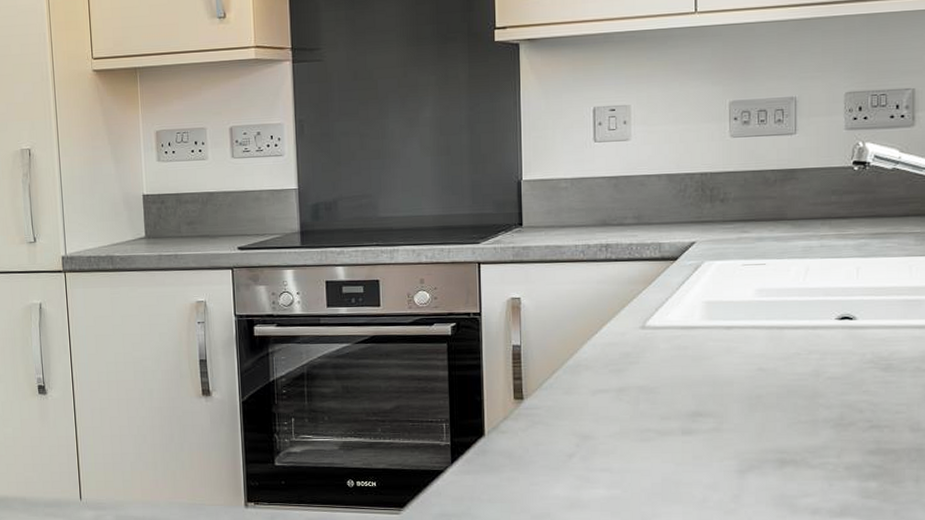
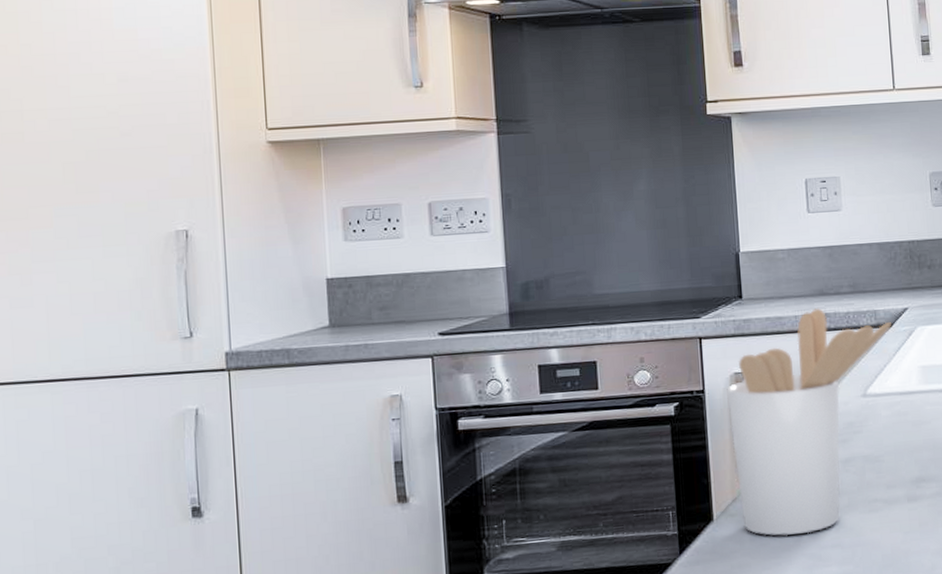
utensil holder: none [503,237,676,456] -> present [727,307,891,536]

